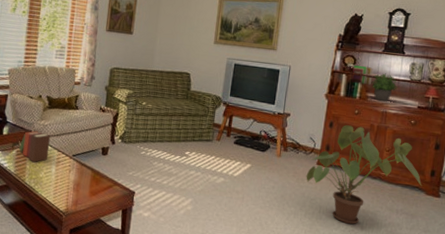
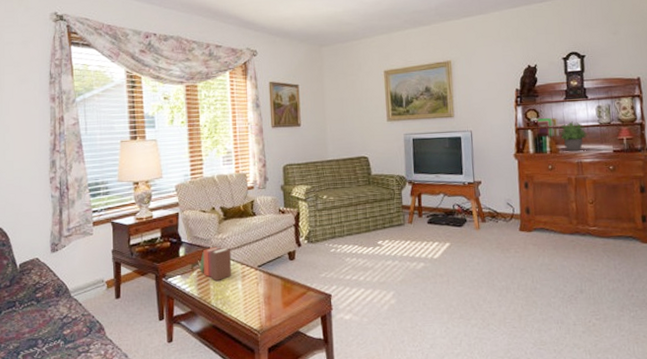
house plant: present [306,125,422,225] -> none [510,182,636,290]

